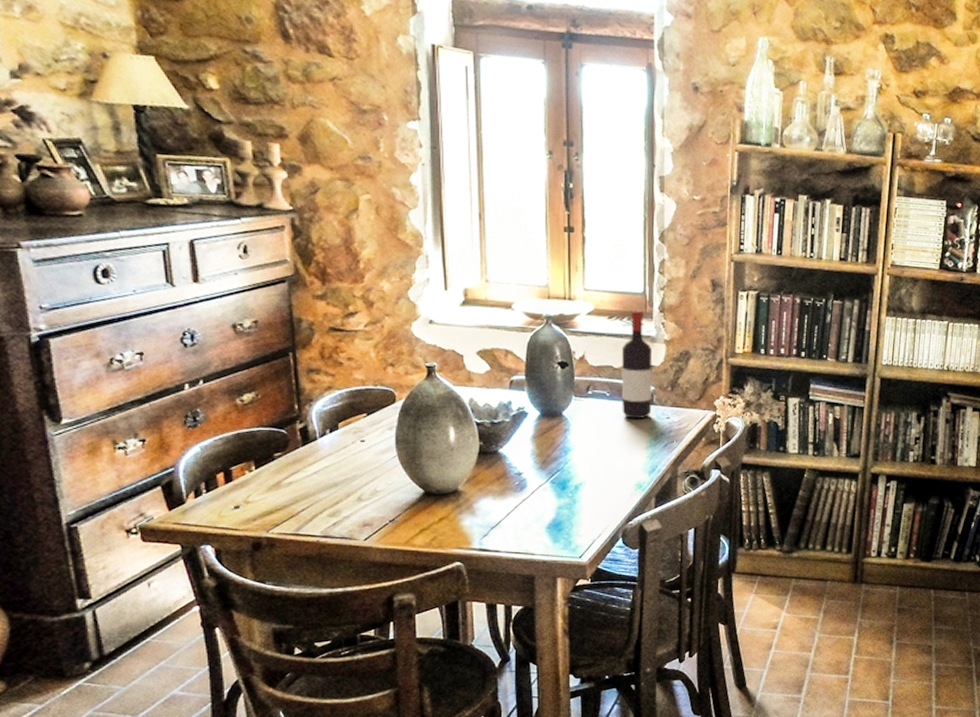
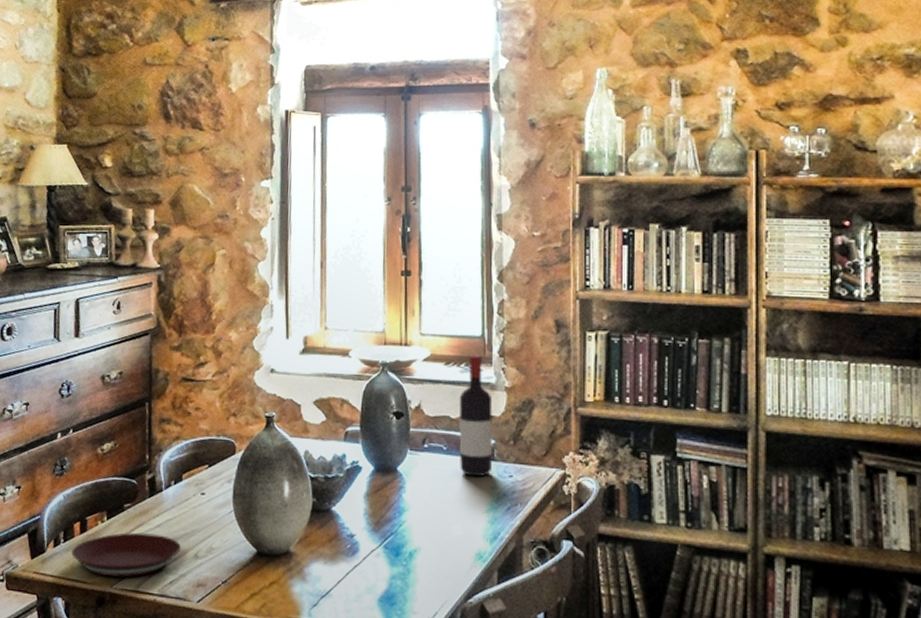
plate: none [217,480,342,523] -> present [72,532,181,578]

